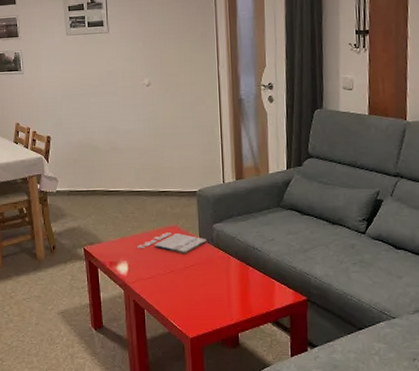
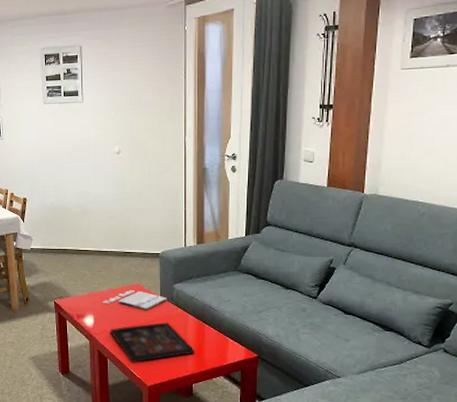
decorative tray: none [146,266,240,313] -> present [110,322,195,363]

